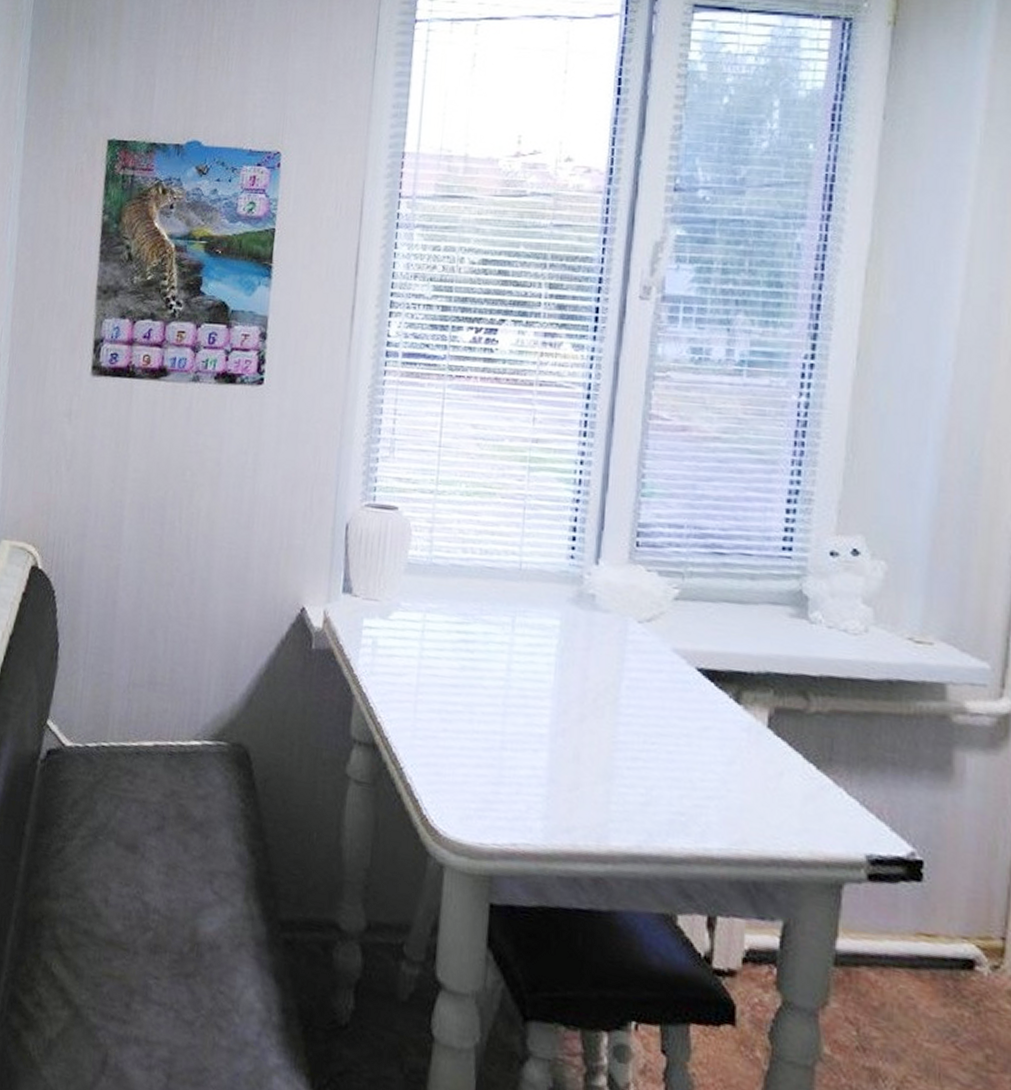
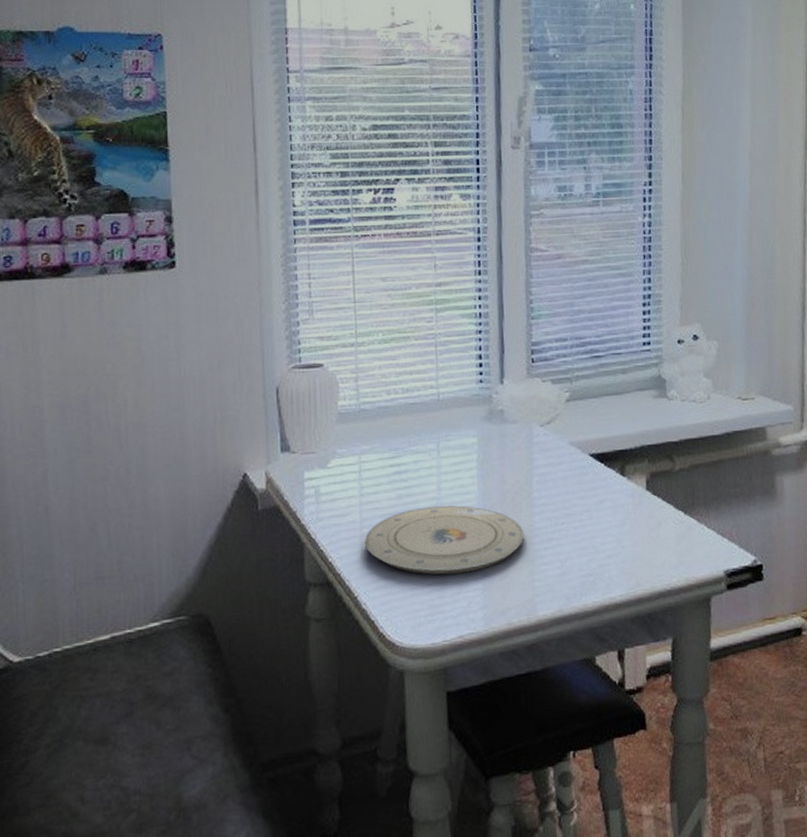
plate: none [418,685,603,773] -> present [364,505,524,575]

